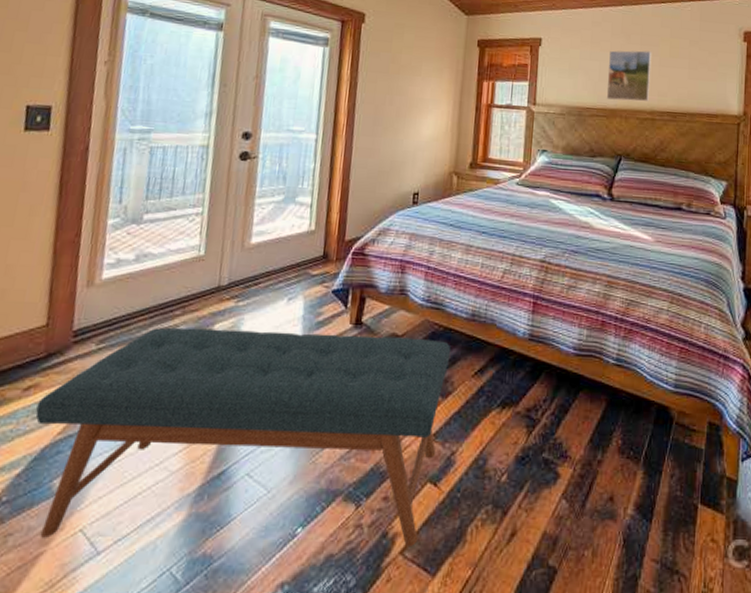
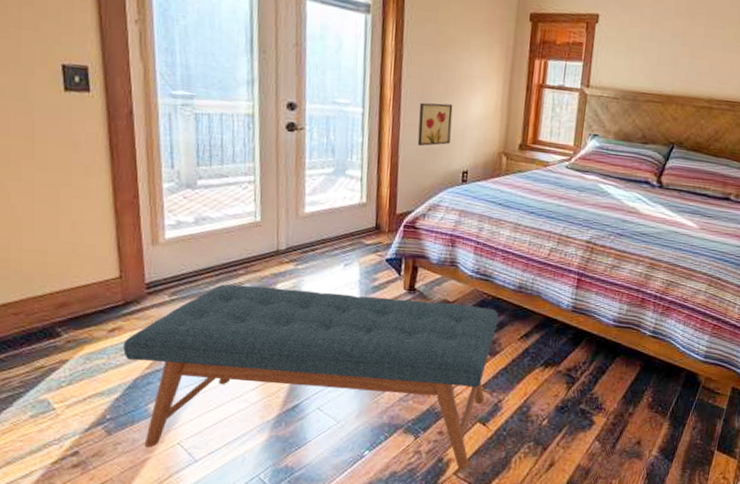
wall art: none [369,126,405,170] -> present [417,102,453,147]
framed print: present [606,50,652,102] -> none [663,31,717,89]

